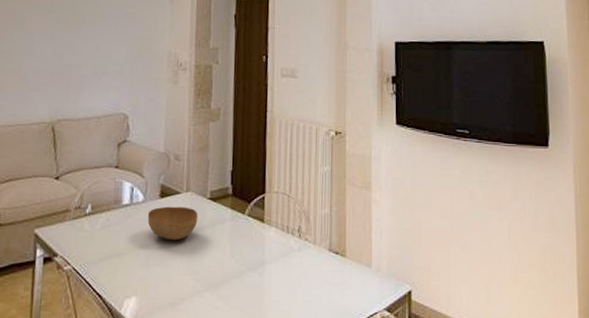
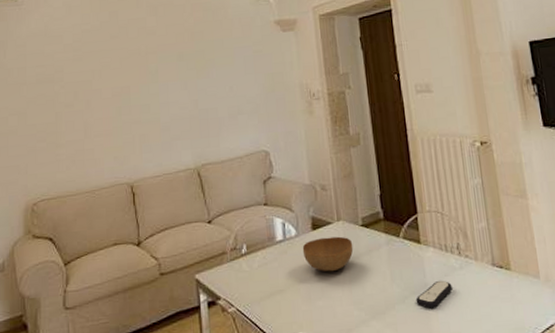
remote control: none [251,259,288,286] -> present [415,280,453,309]

